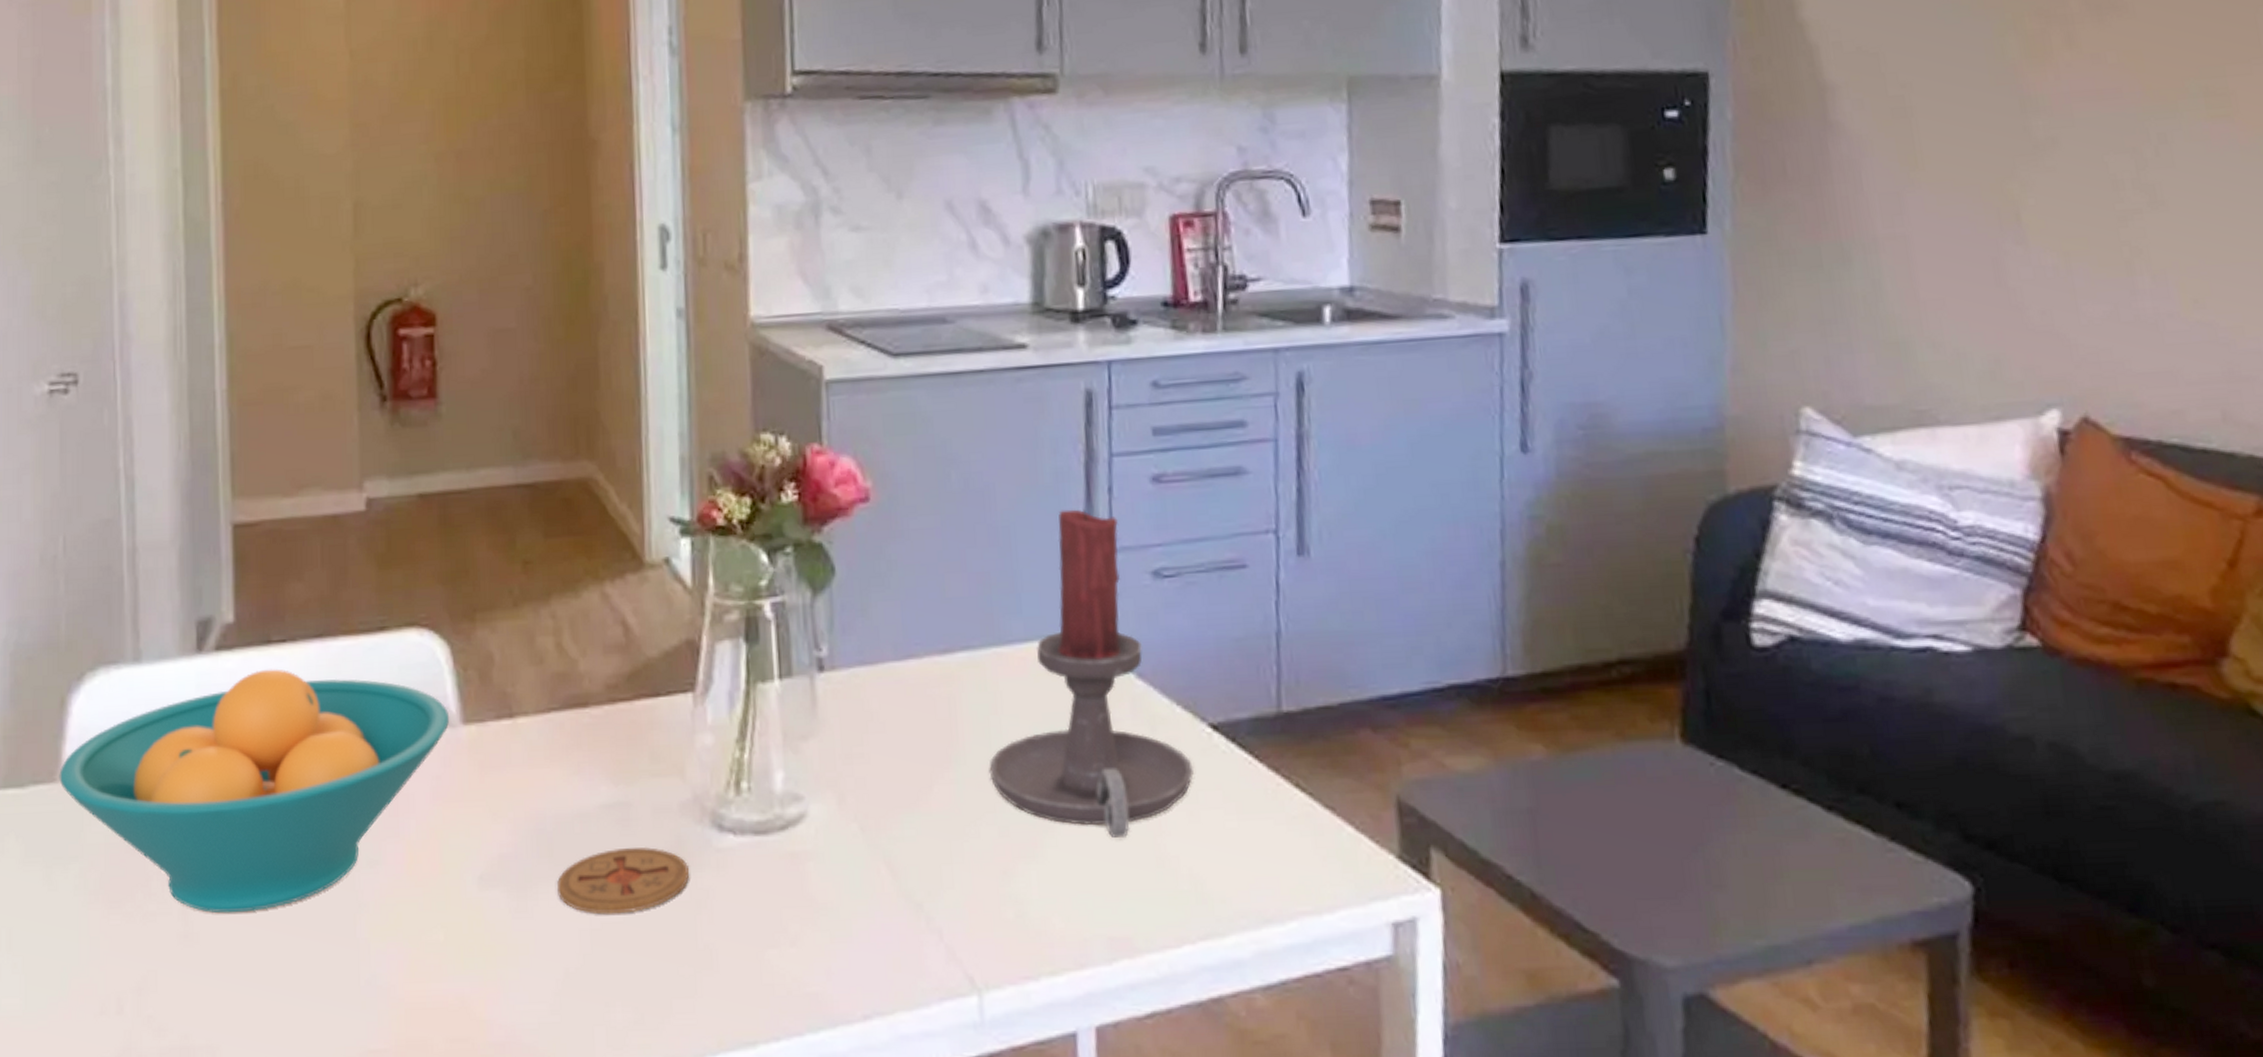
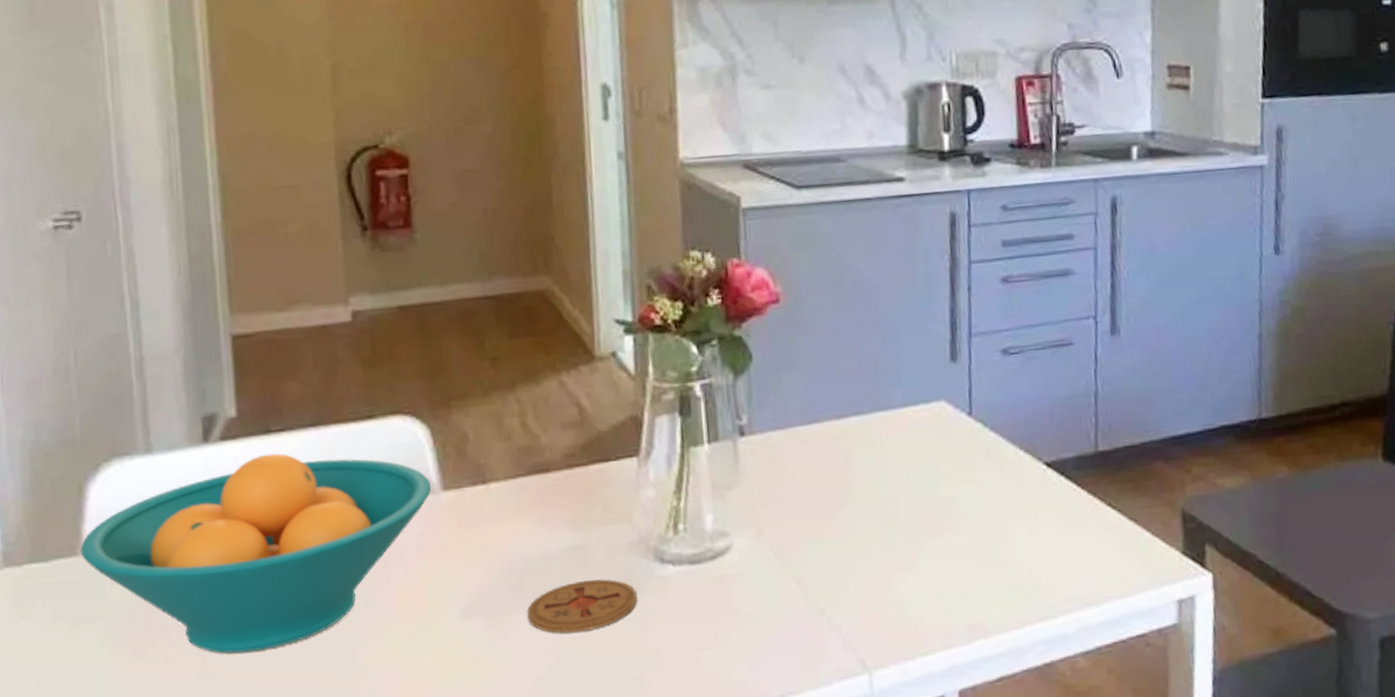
candle holder: present [989,508,1194,839] -> none [876,304,1033,551]

